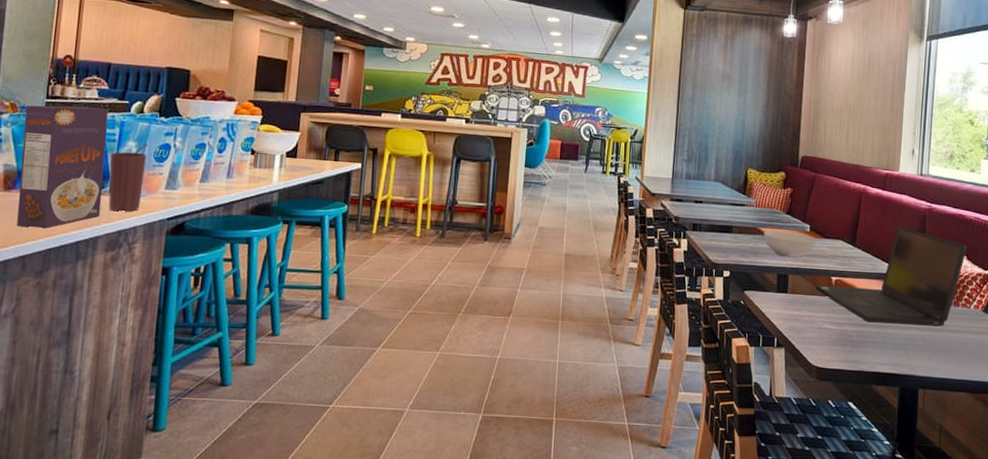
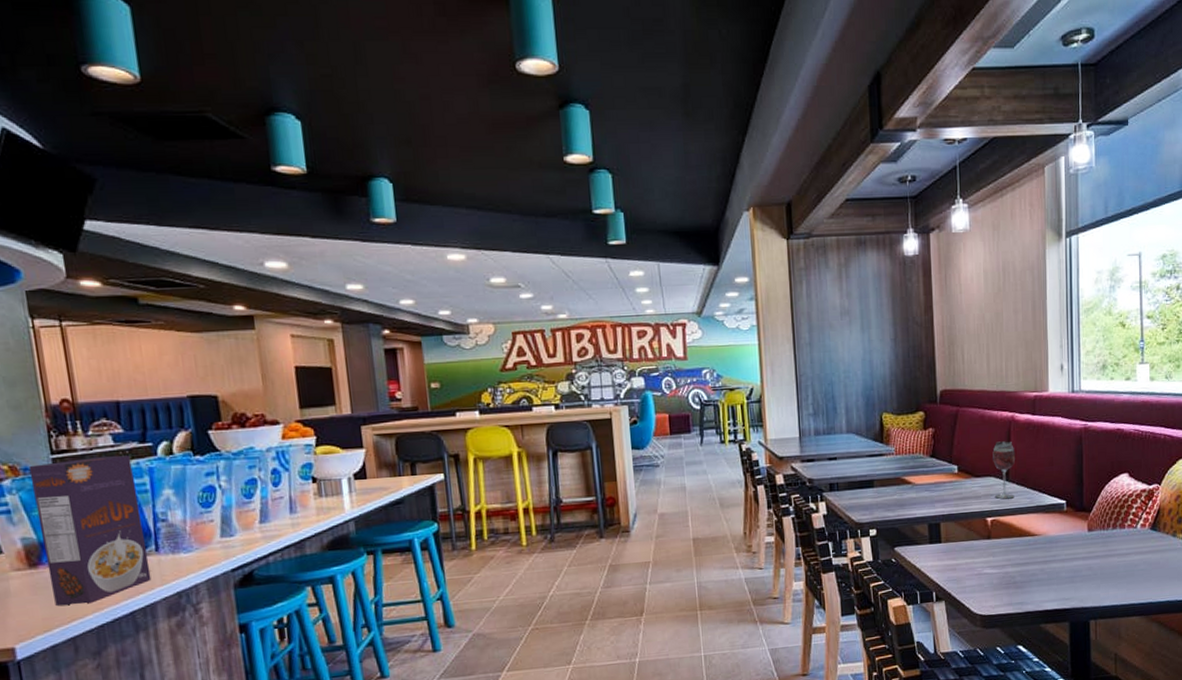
cup: present [108,143,149,212] -> none [146,488,196,572]
bowl: present [763,230,816,258] -> none [908,475,966,504]
laptop: present [816,226,967,327] -> none [971,451,1129,559]
wineglass: none [841,209,864,263] -> present [992,441,1016,500]

